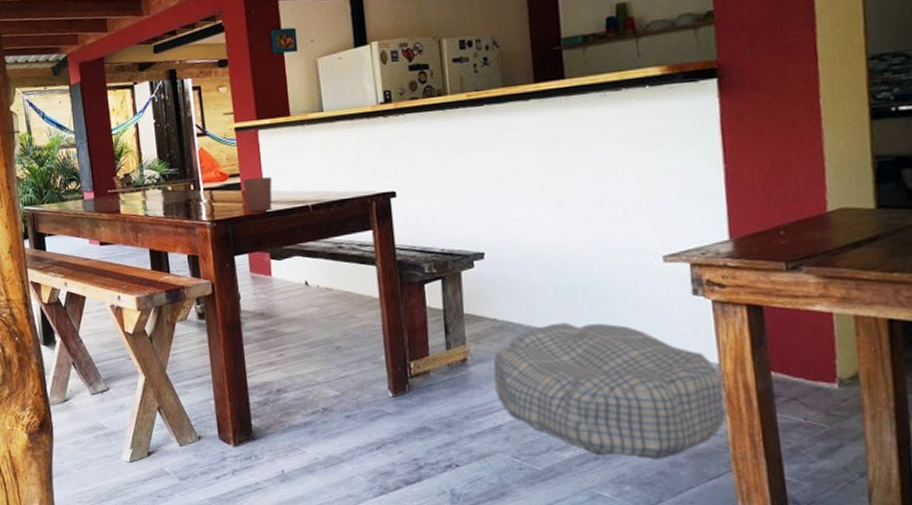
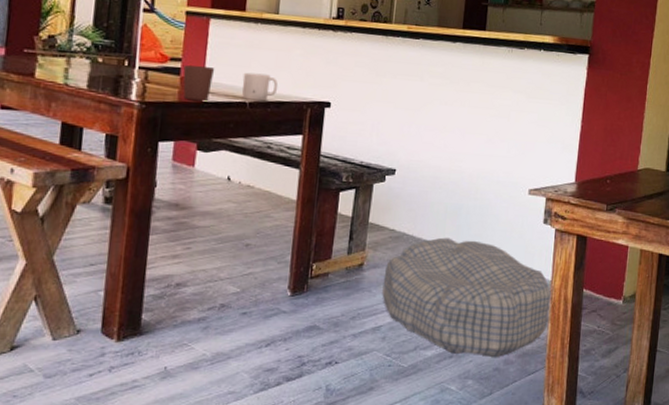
mug: none [300,174,338,203] -> present [242,72,279,101]

